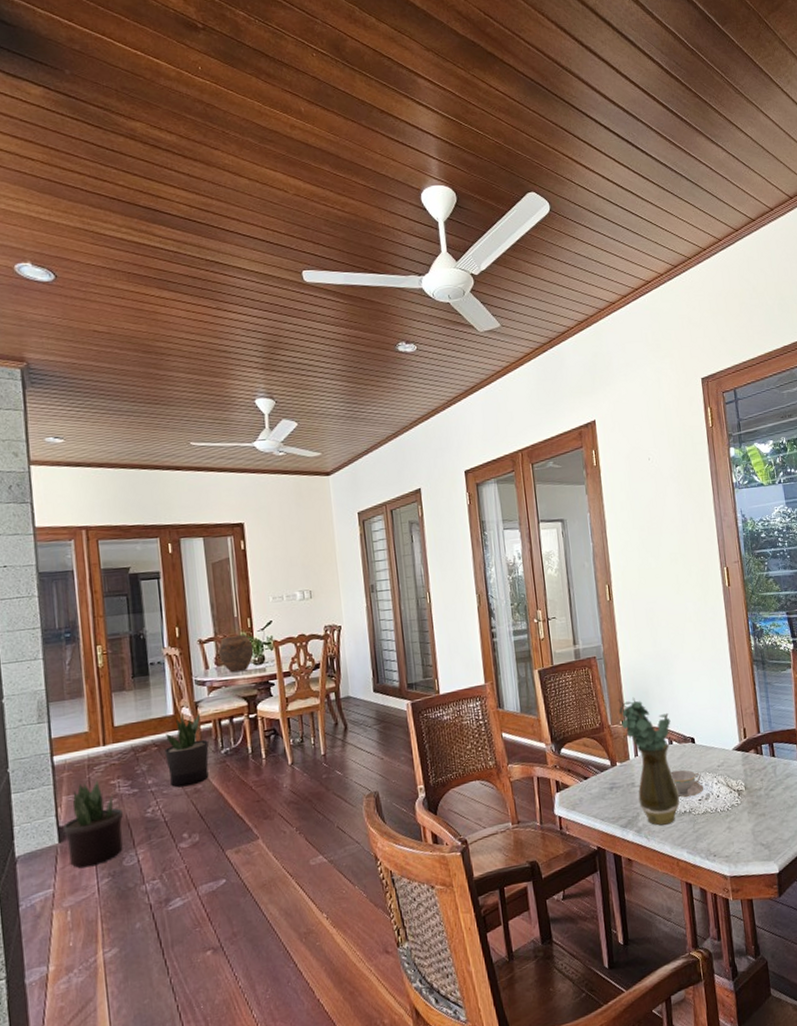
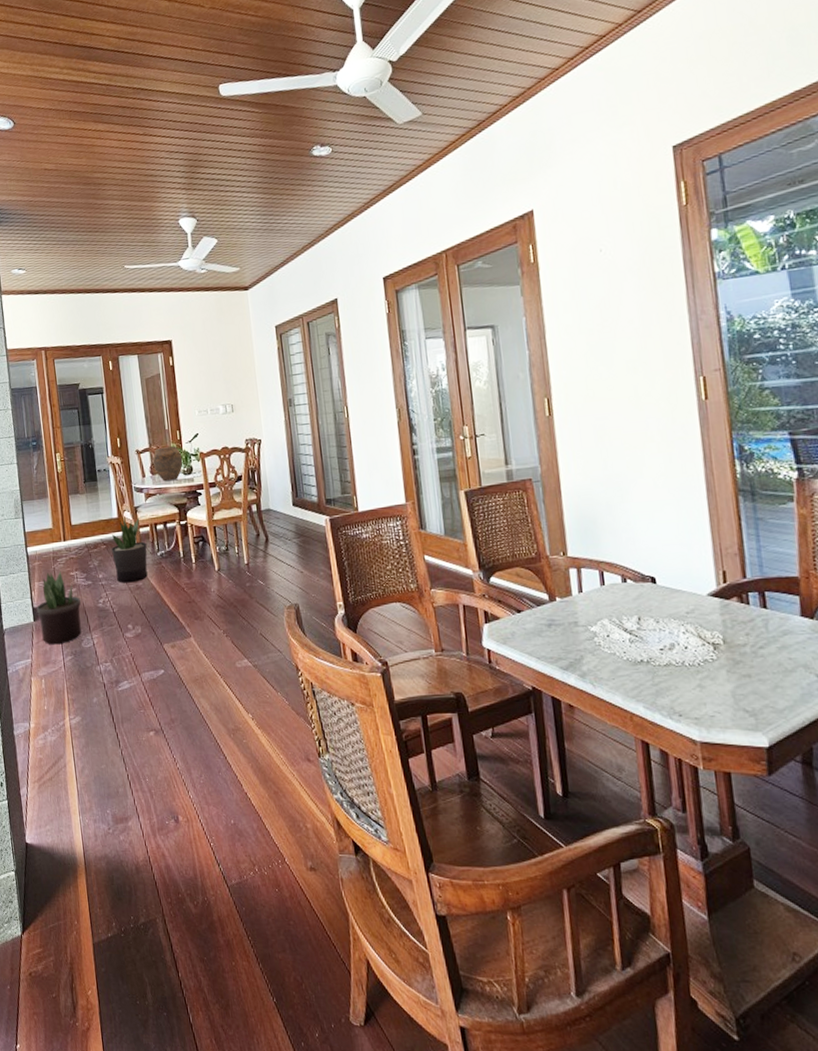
vase: present [618,697,680,826] -> none [558,526,636,673]
teacup: present [671,769,704,798] -> none [624,612,667,645]

